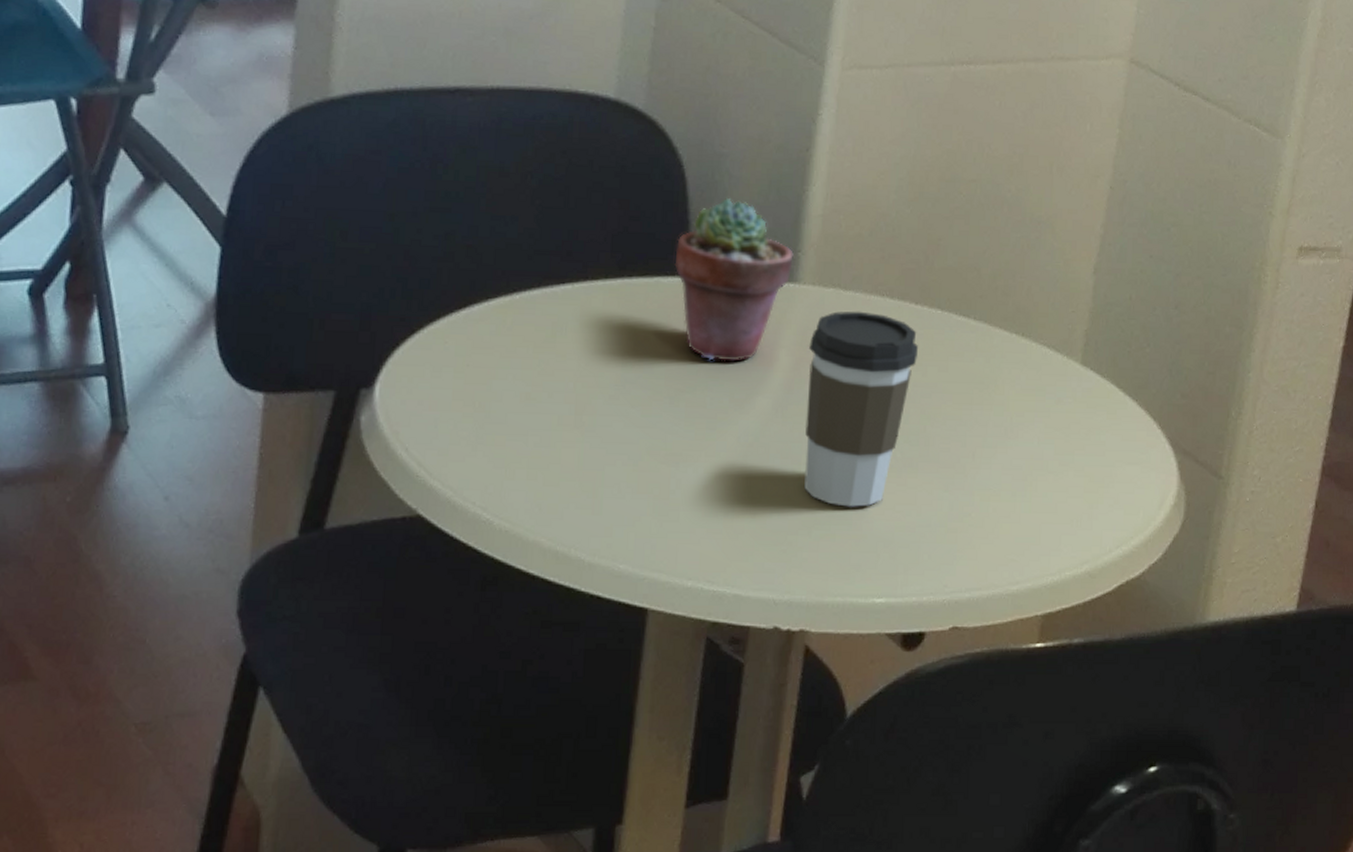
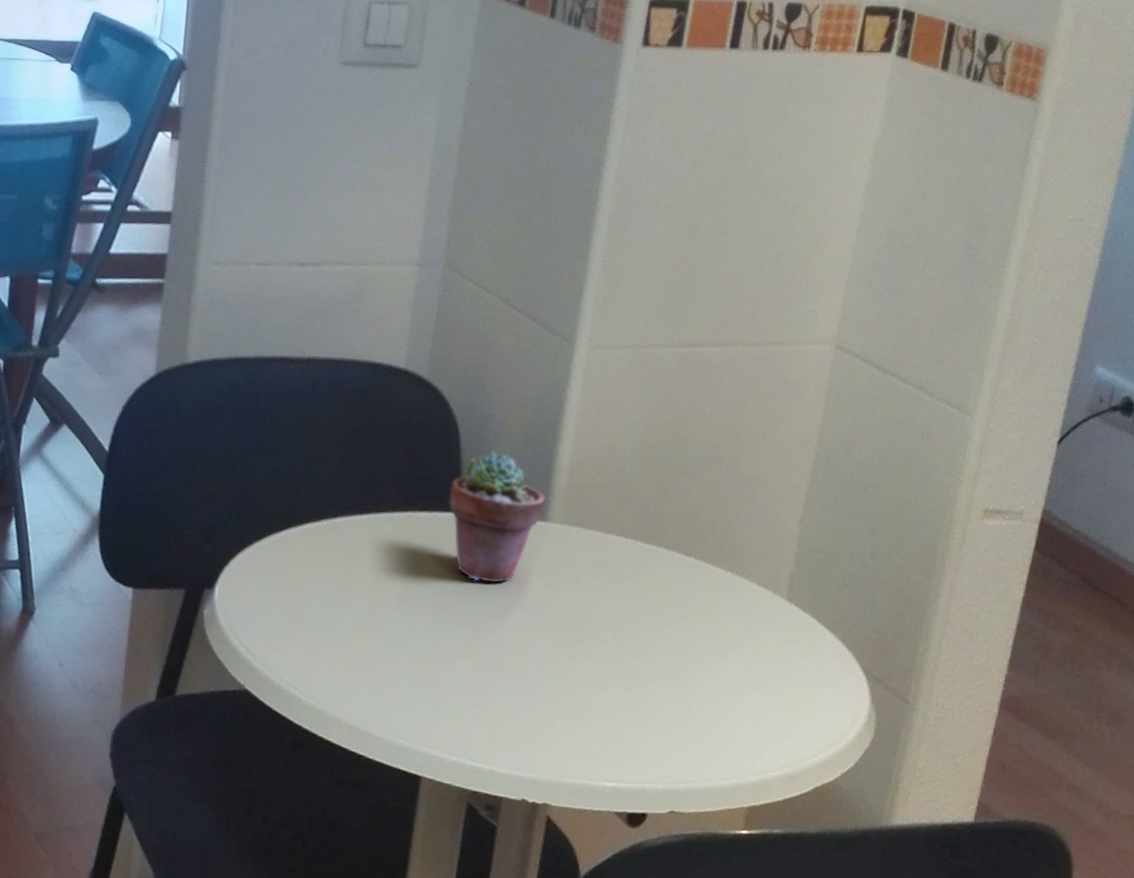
coffee cup: present [804,311,919,507] -> none [549,546,648,707]

